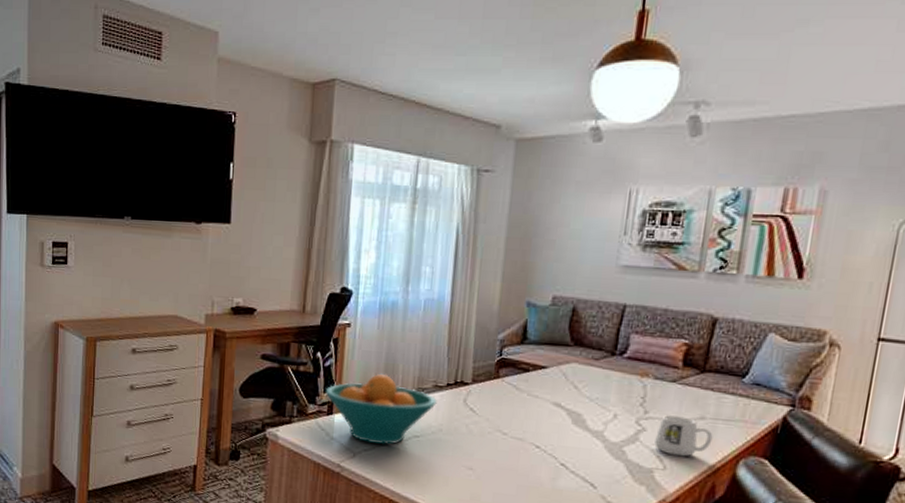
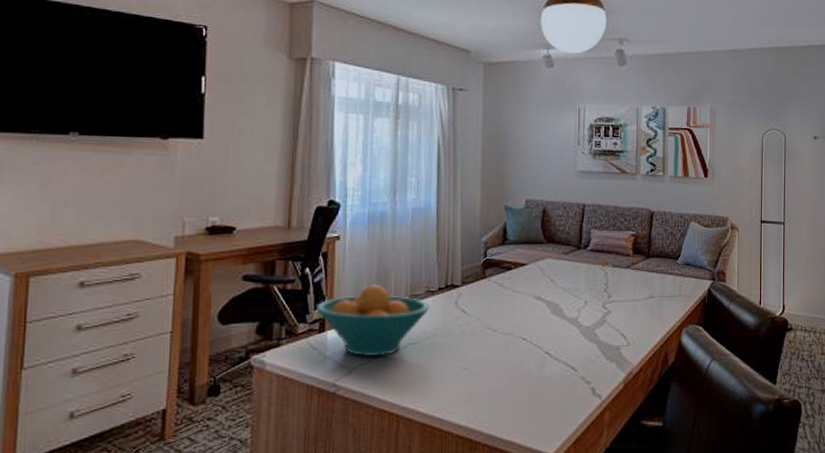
mug: present [654,415,713,457] -> none [619,297,661,332]

